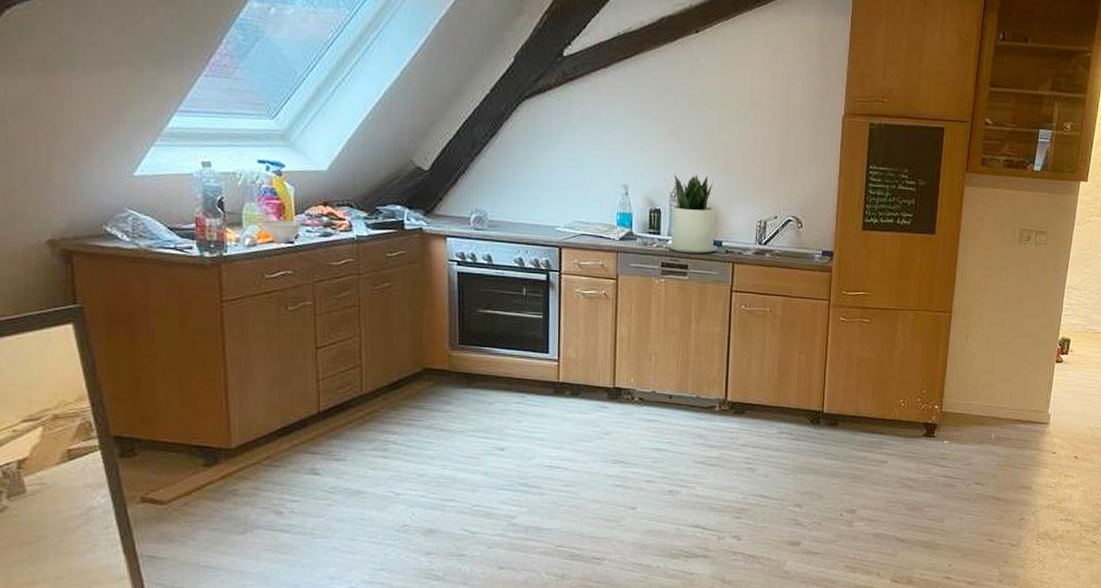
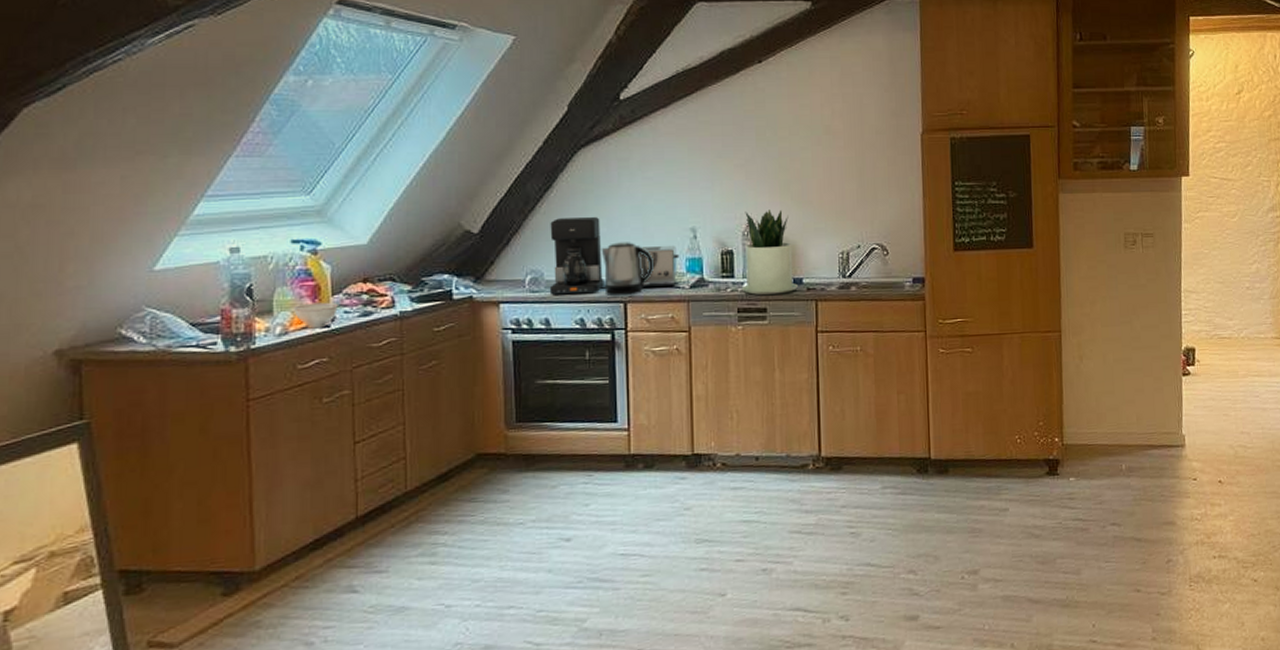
coffee maker: none [492,164,542,237] -> present [549,217,604,295]
kettle: none [540,191,589,242] -> present [601,242,655,297]
toaster: none [574,197,612,238] -> present [638,245,680,288]

